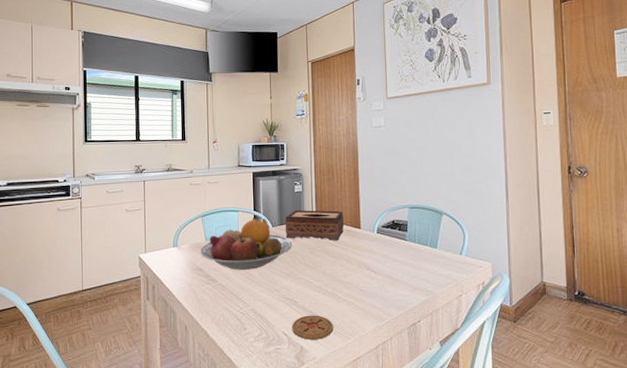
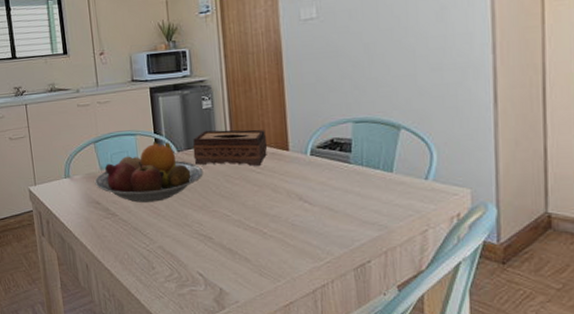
coaster: present [292,315,333,340] -> none [208,253,259,281]

